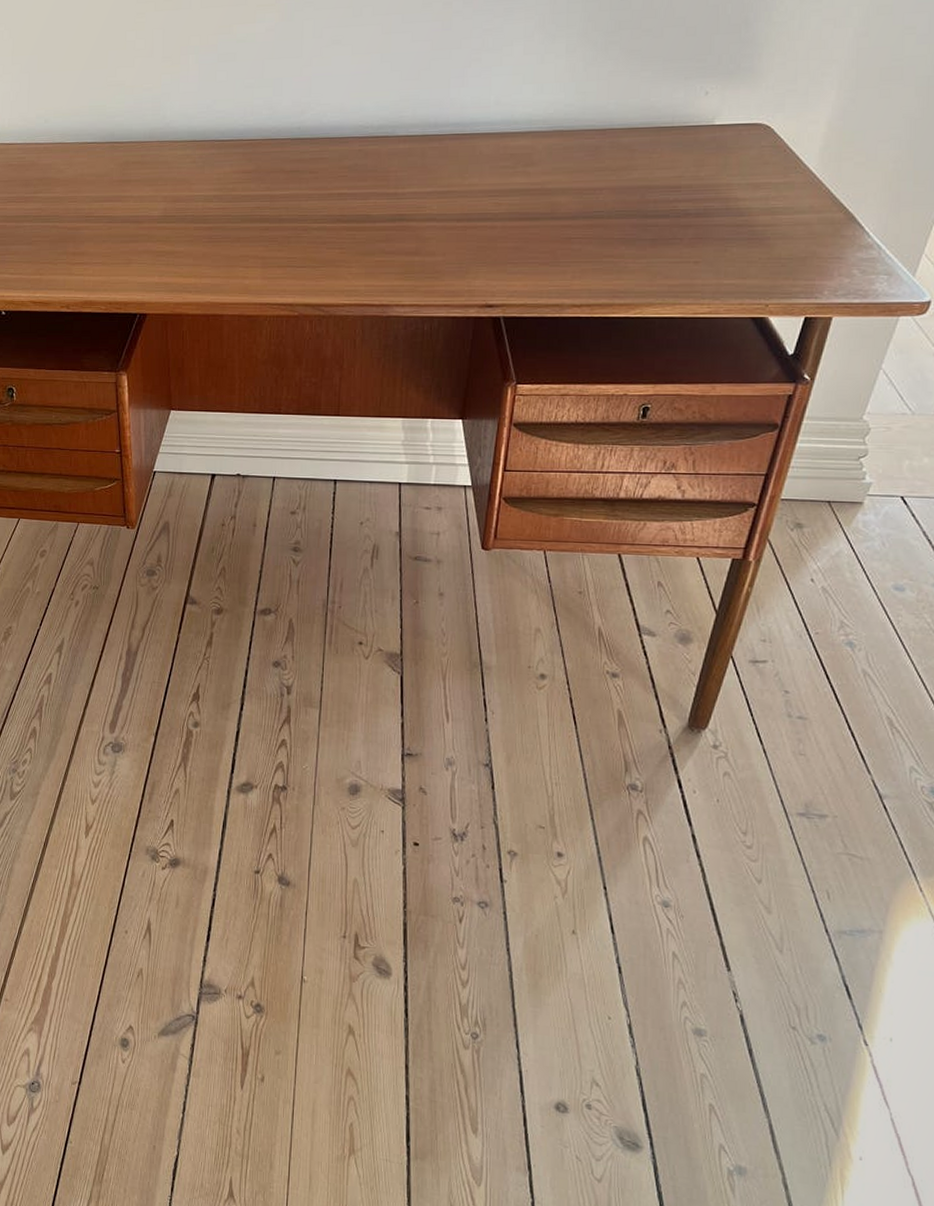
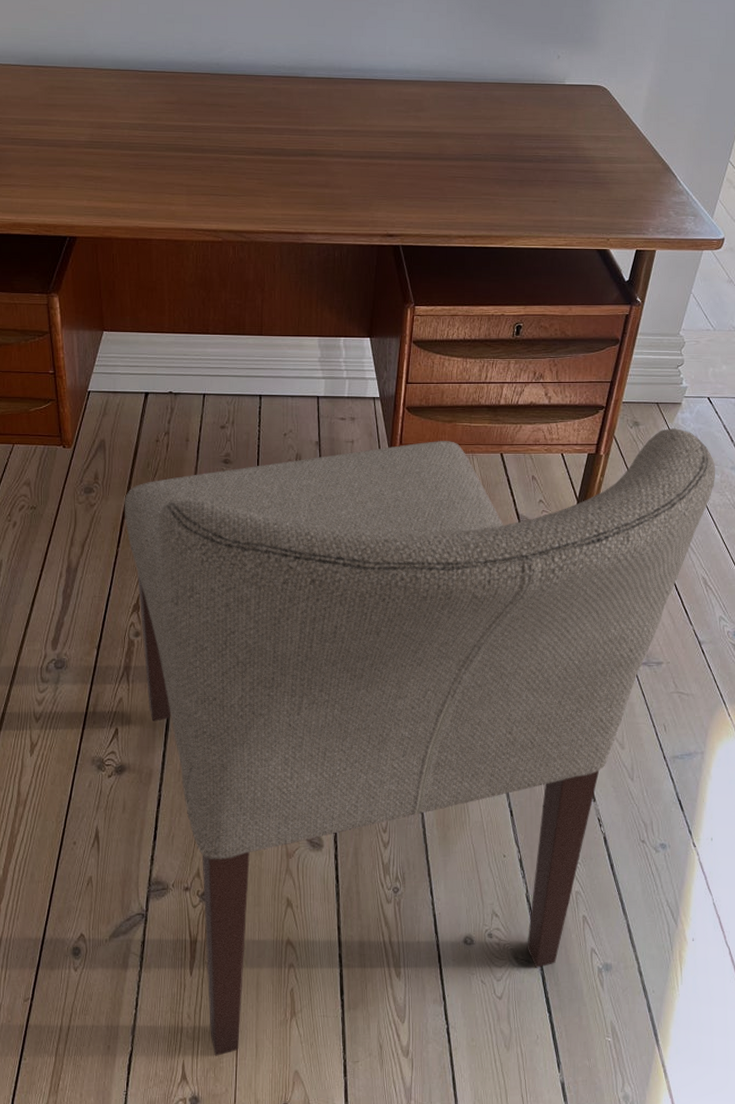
chair: none [186,533,911,1180] -> present [124,428,716,1056]

